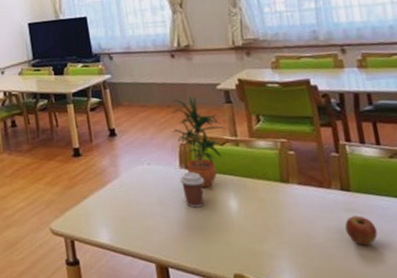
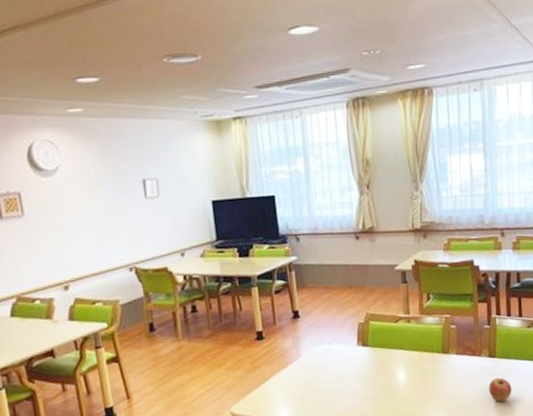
potted plant: present [171,96,226,188] -> none [351,277,400,363]
coffee cup: present [179,172,204,208] -> none [356,349,378,382]

